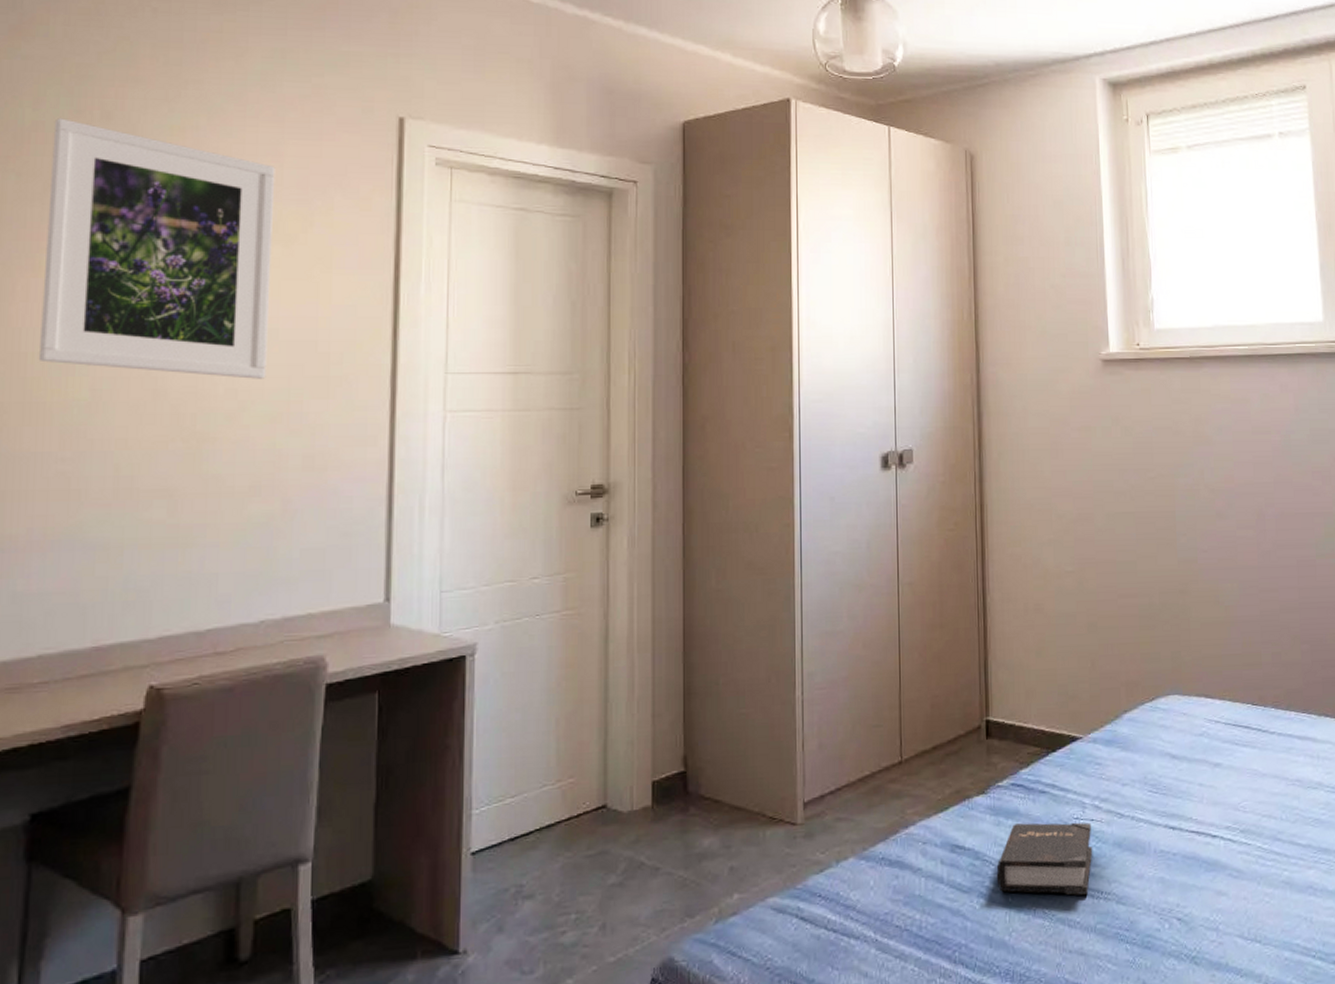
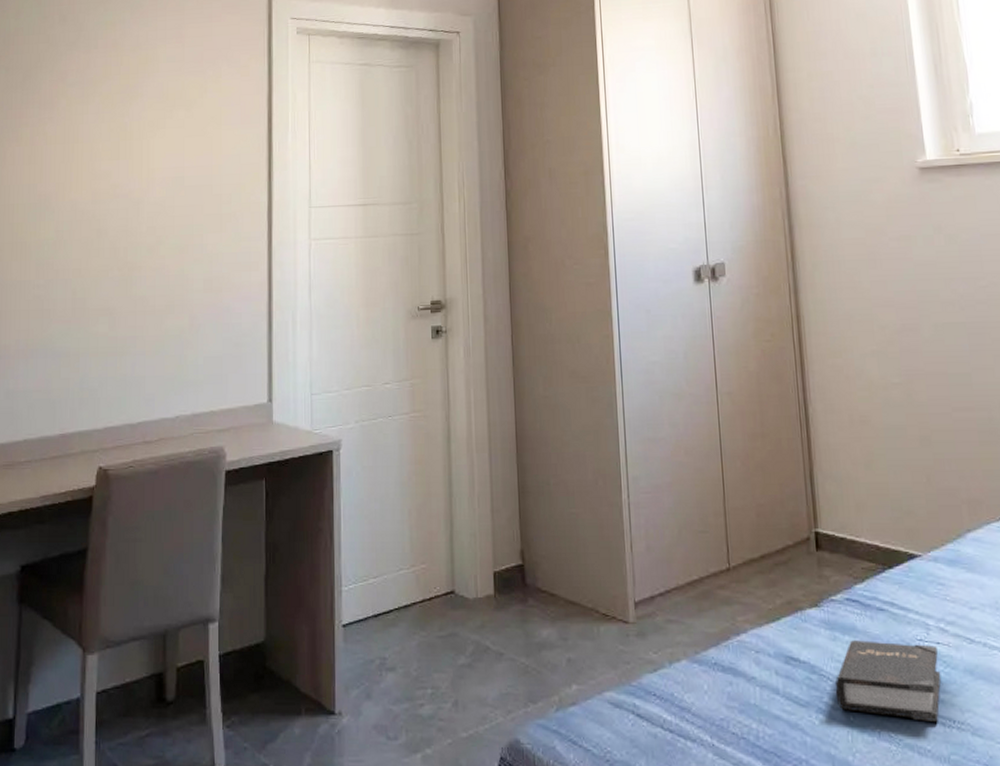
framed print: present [38,118,276,379] -> none [21,24,179,218]

